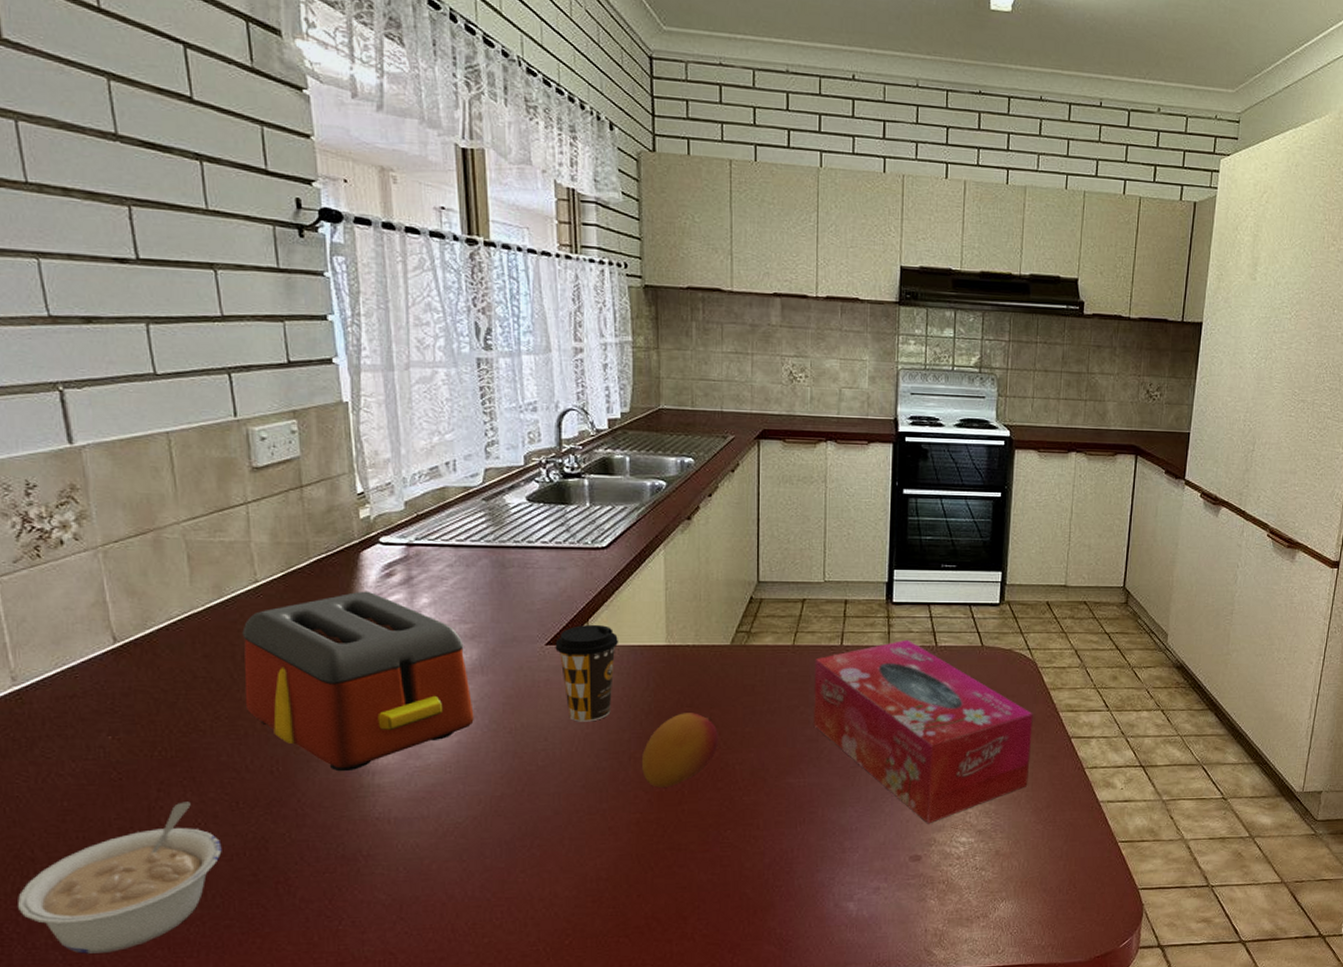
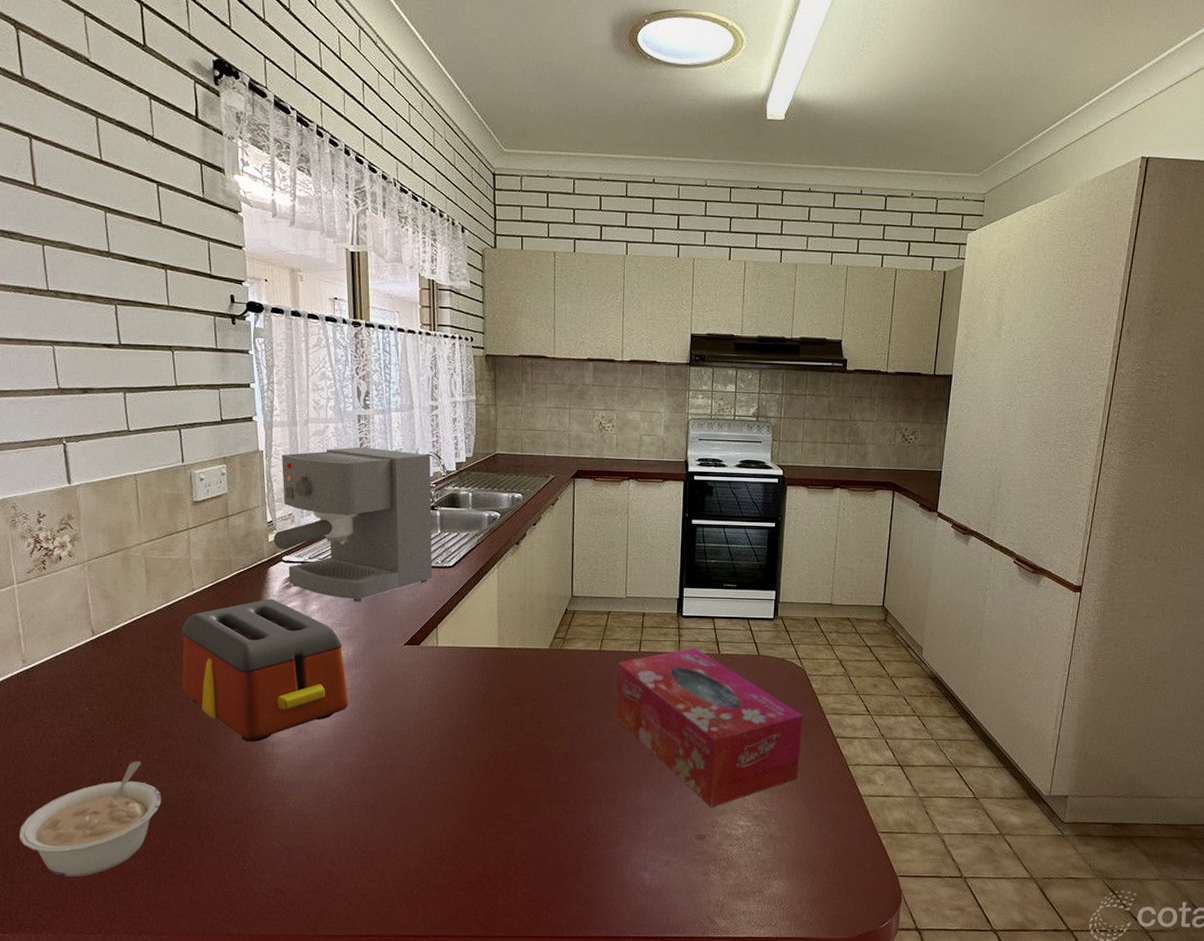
coffee maker: none [366,398,581,593] -> present [273,447,433,602]
coffee cup: present [555,624,619,722] -> none [411,629,461,709]
fruit: present [641,713,718,788] -> none [476,704,538,766]

